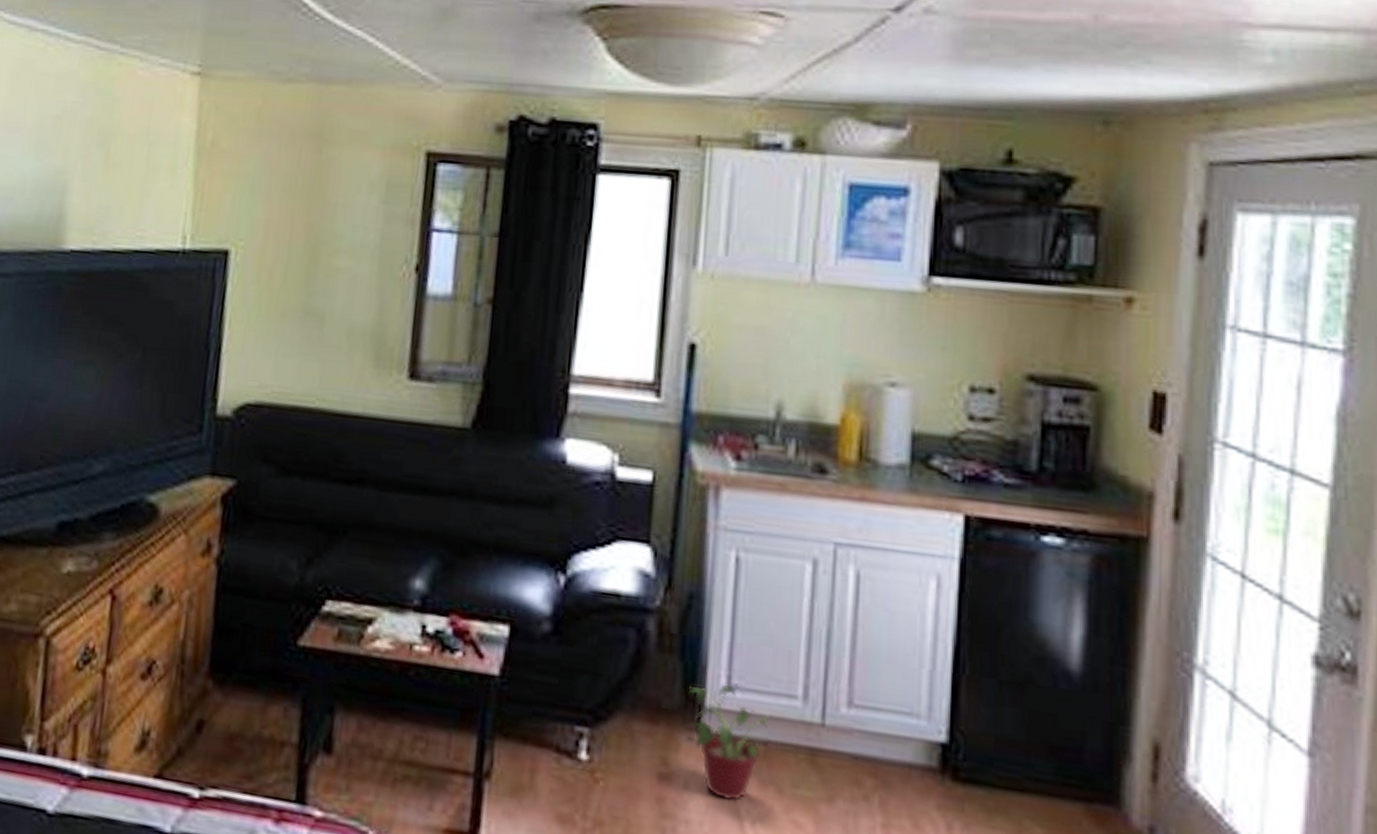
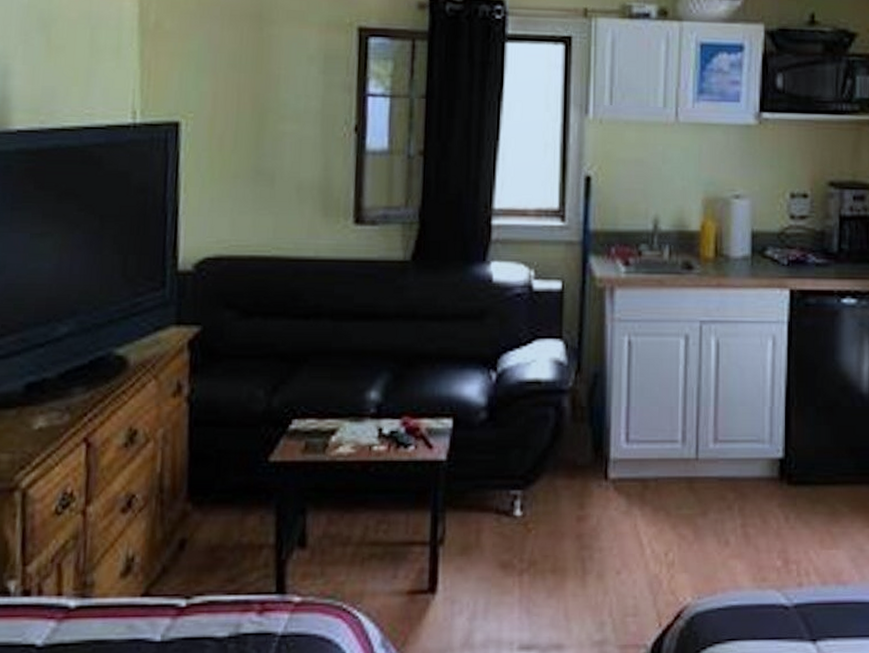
potted plant: present [688,683,769,802] -> none [597,438,658,528]

